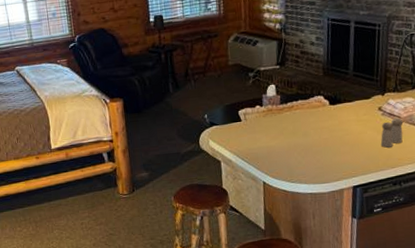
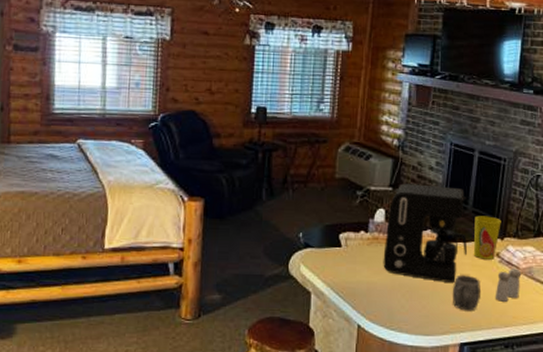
coffee maker: none [278,57,353,139] -> present [383,183,468,284]
mug: none [341,129,368,160] -> present [452,275,482,311]
cup: none [356,76,381,115] -> present [473,215,501,260]

